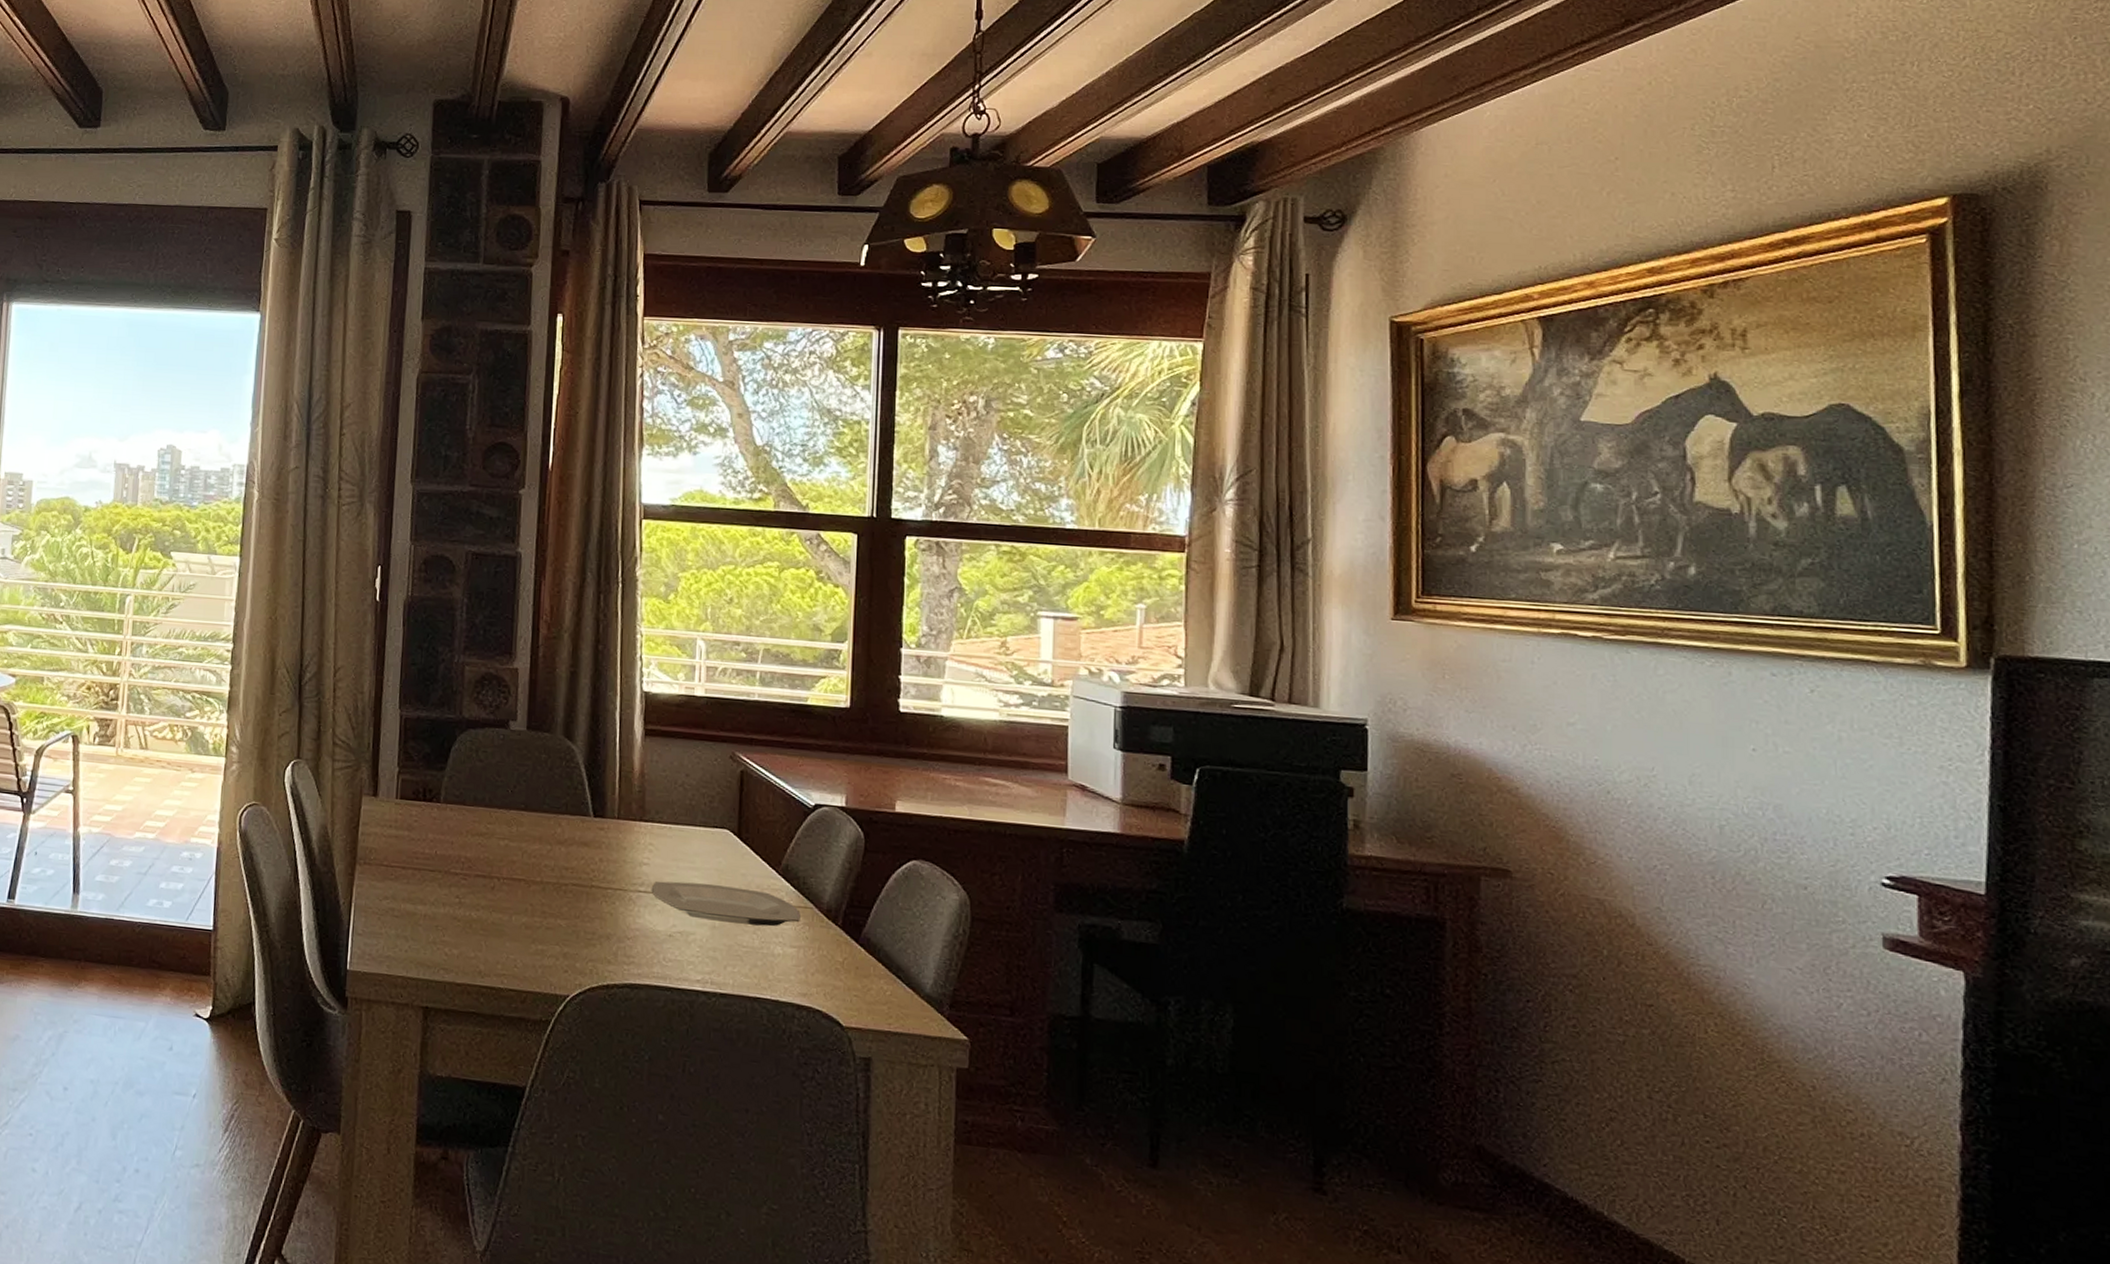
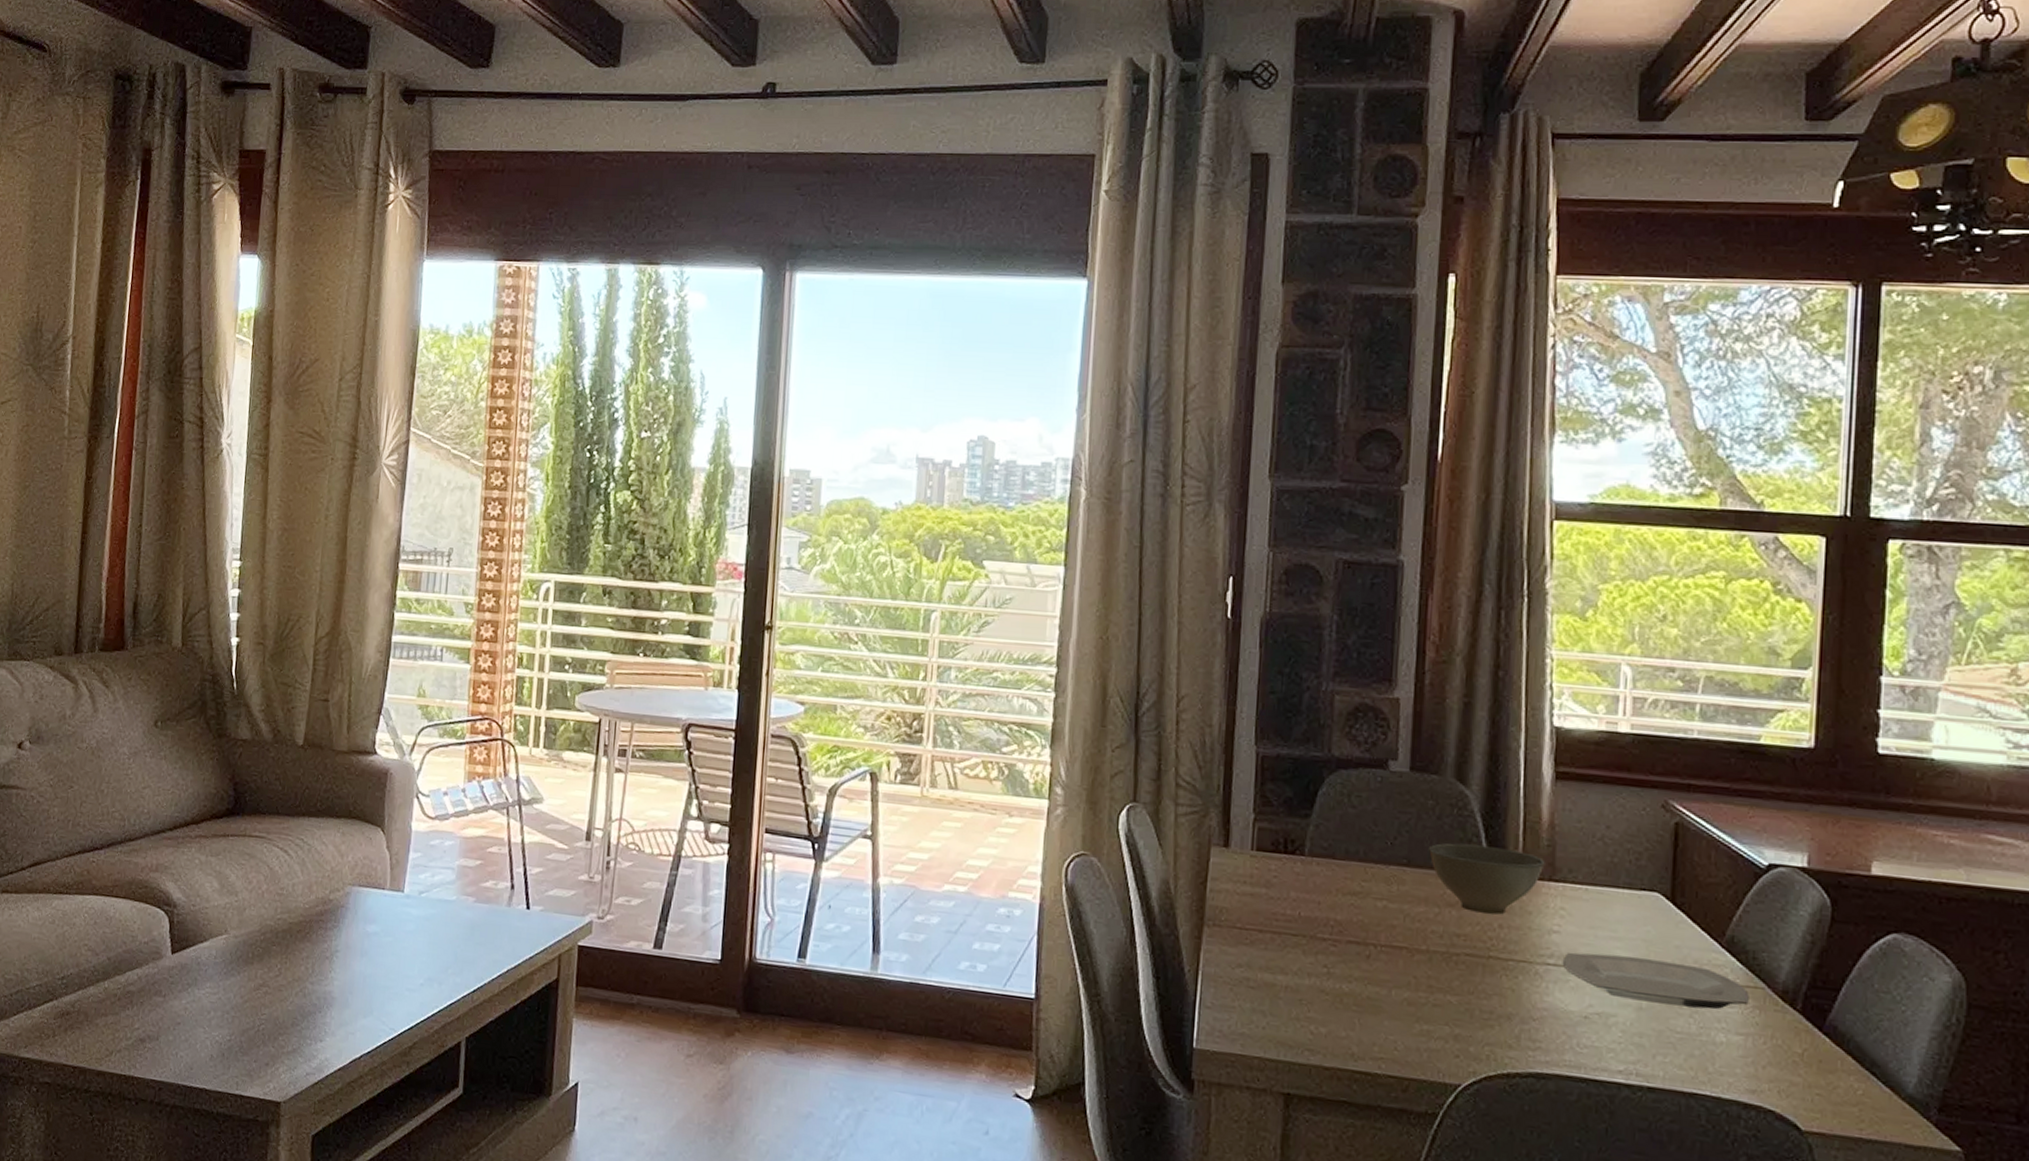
bowl: none [541,790,637,850] -> present [1427,843,1546,915]

